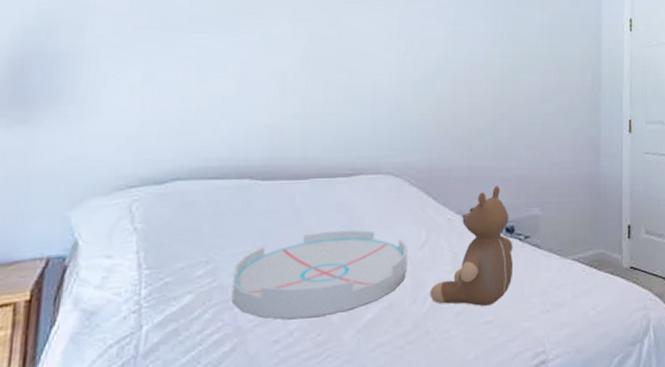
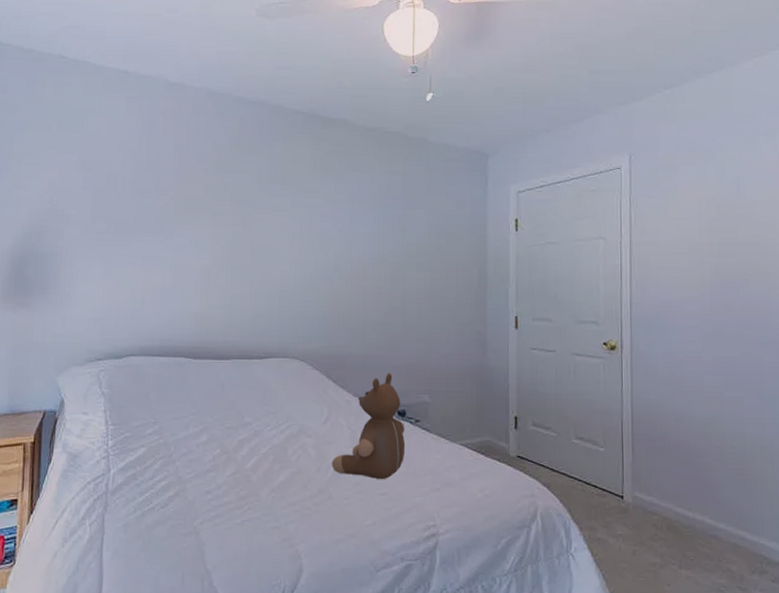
serving tray: present [231,229,408,319] -> none [174,404,312,474]

